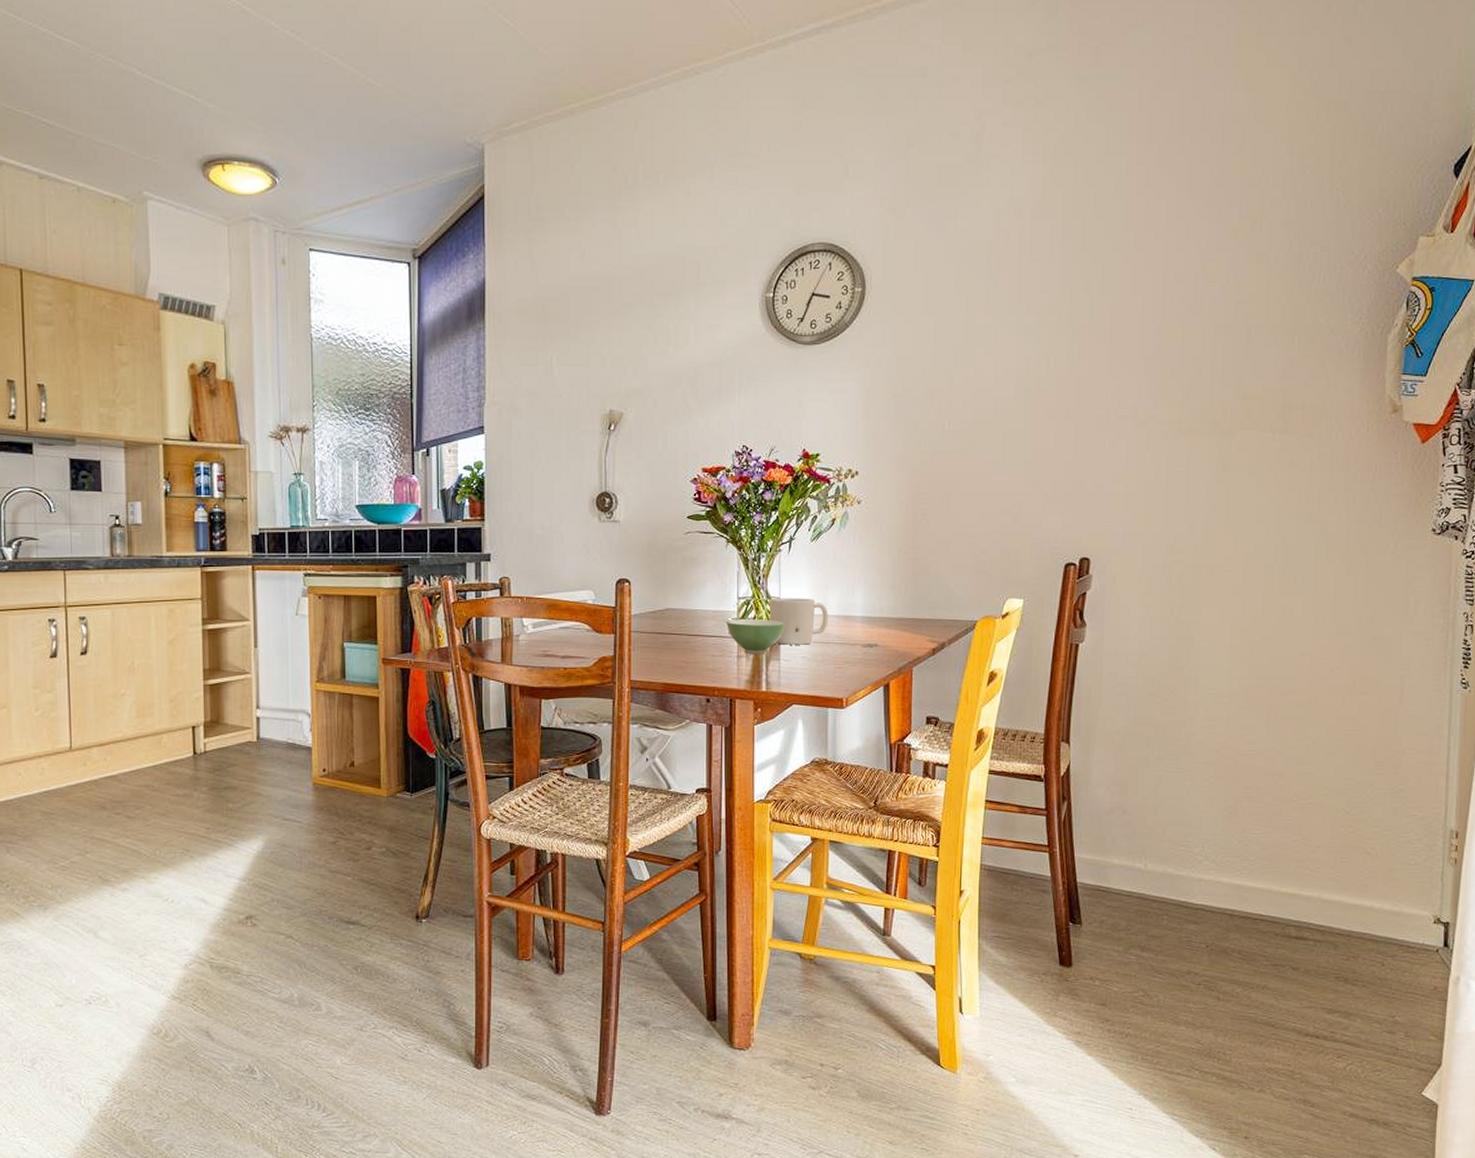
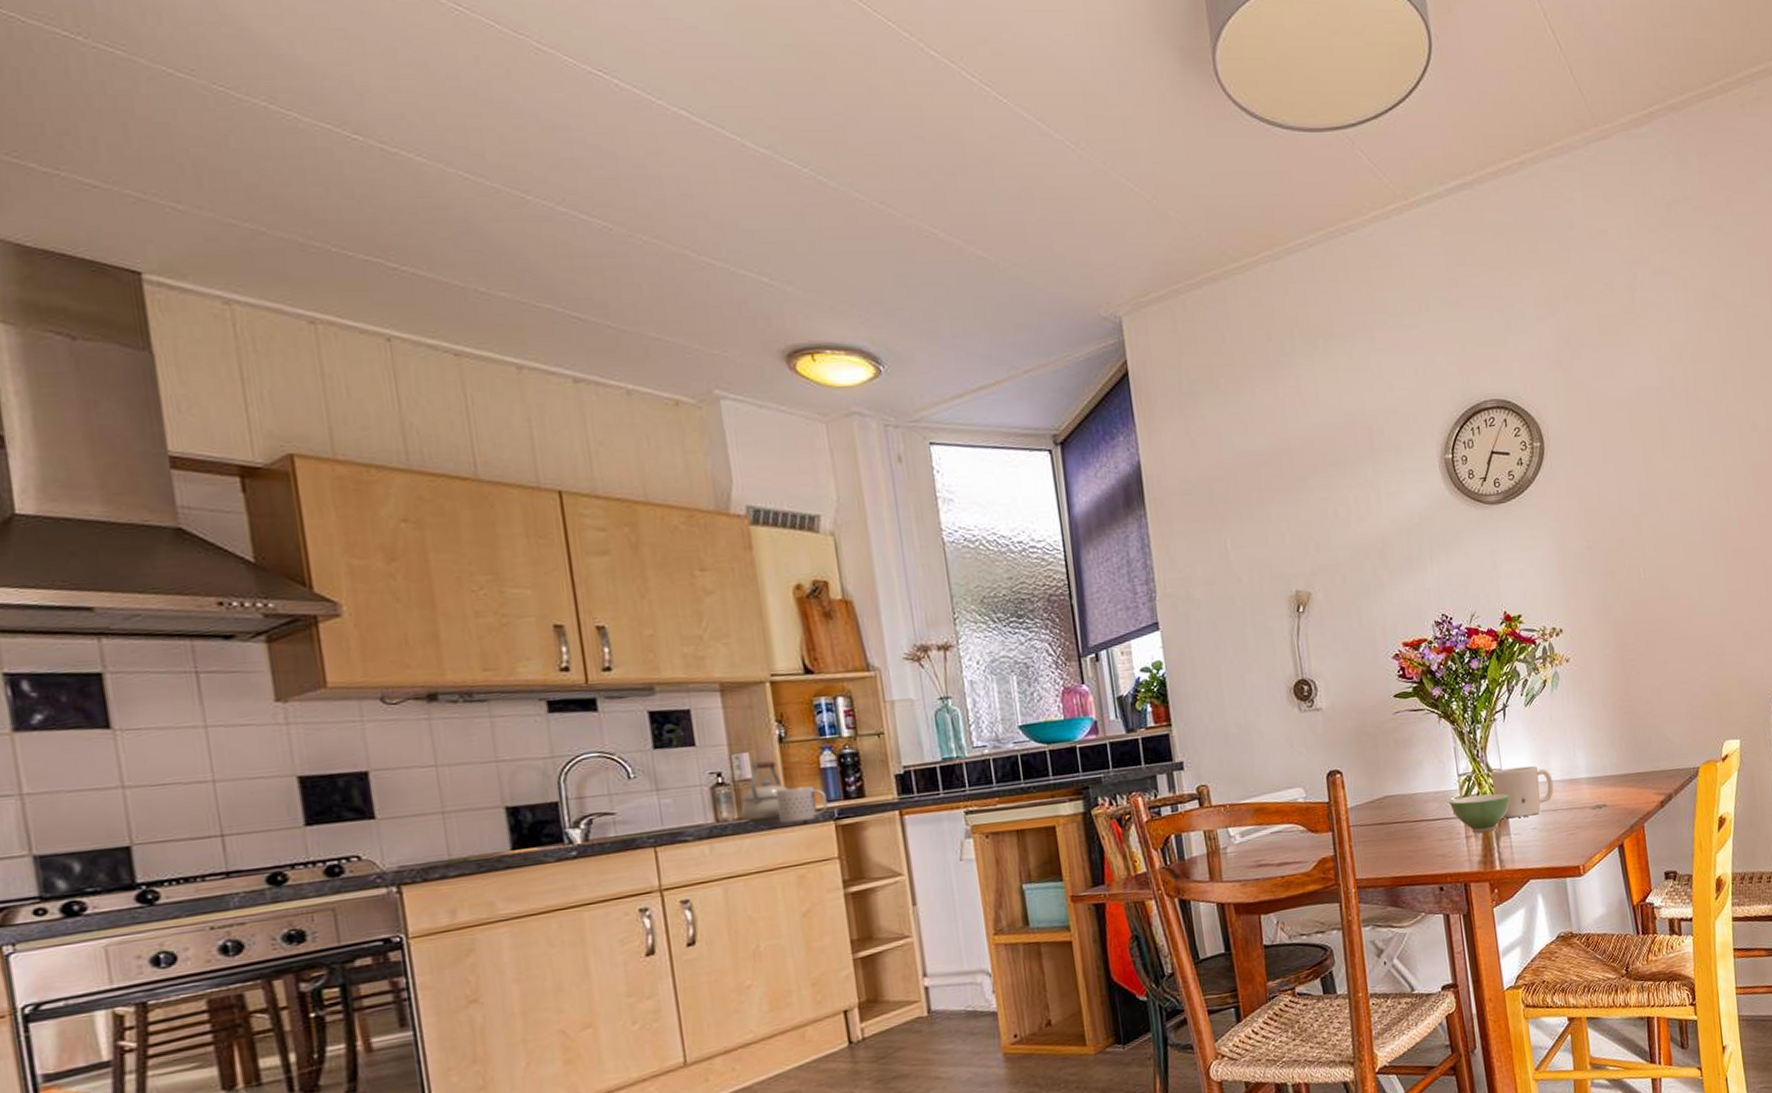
kettle: none [130,510,169,564] -> present [740,761,789,826]
mug: none [158,536,197,564] -> present [776,785,828,823]

